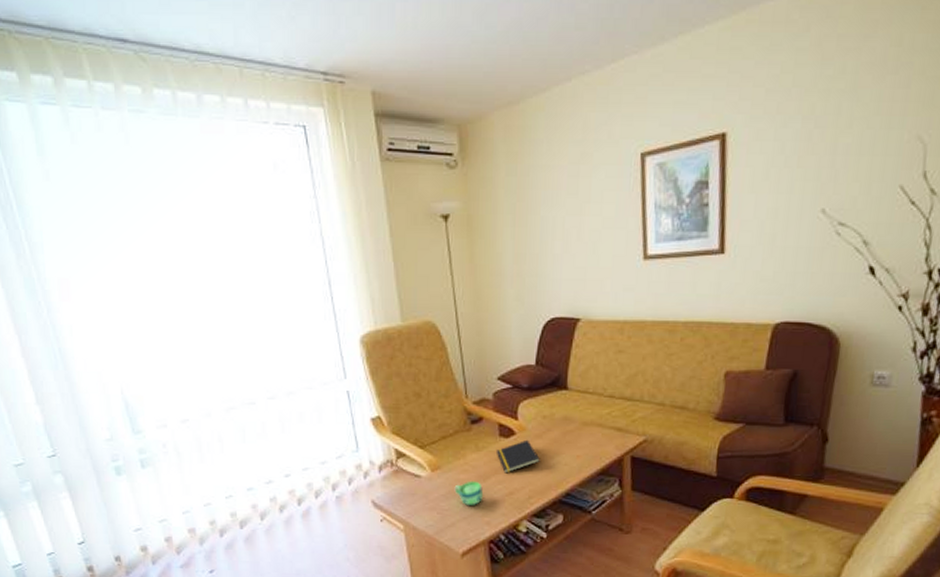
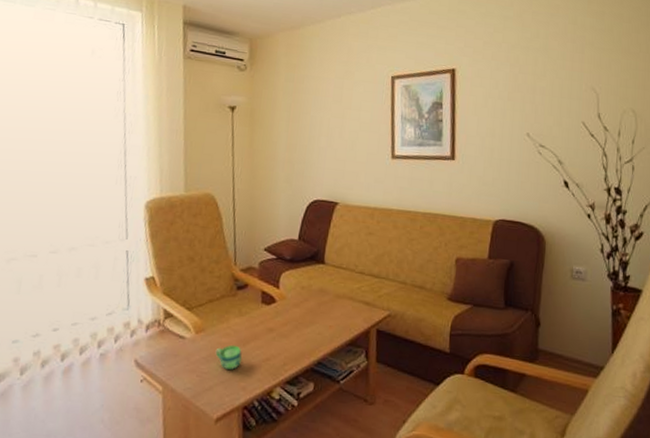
notepad: present [495,439,540,474] -> none [257,307,297,339]

